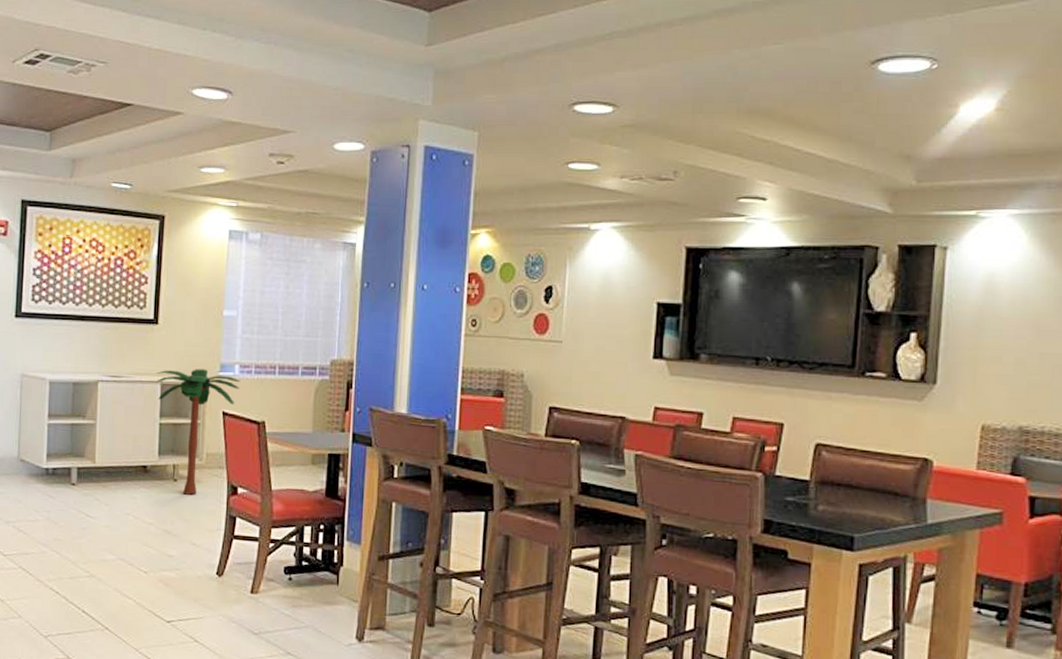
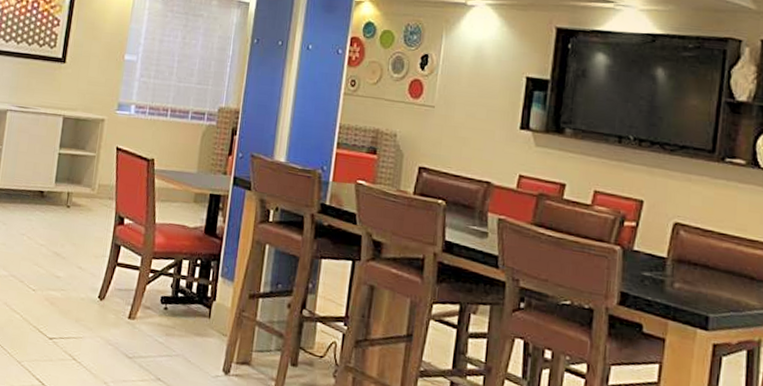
palm tree: present [156,369,240,495] -> none [59,105,135,222]

